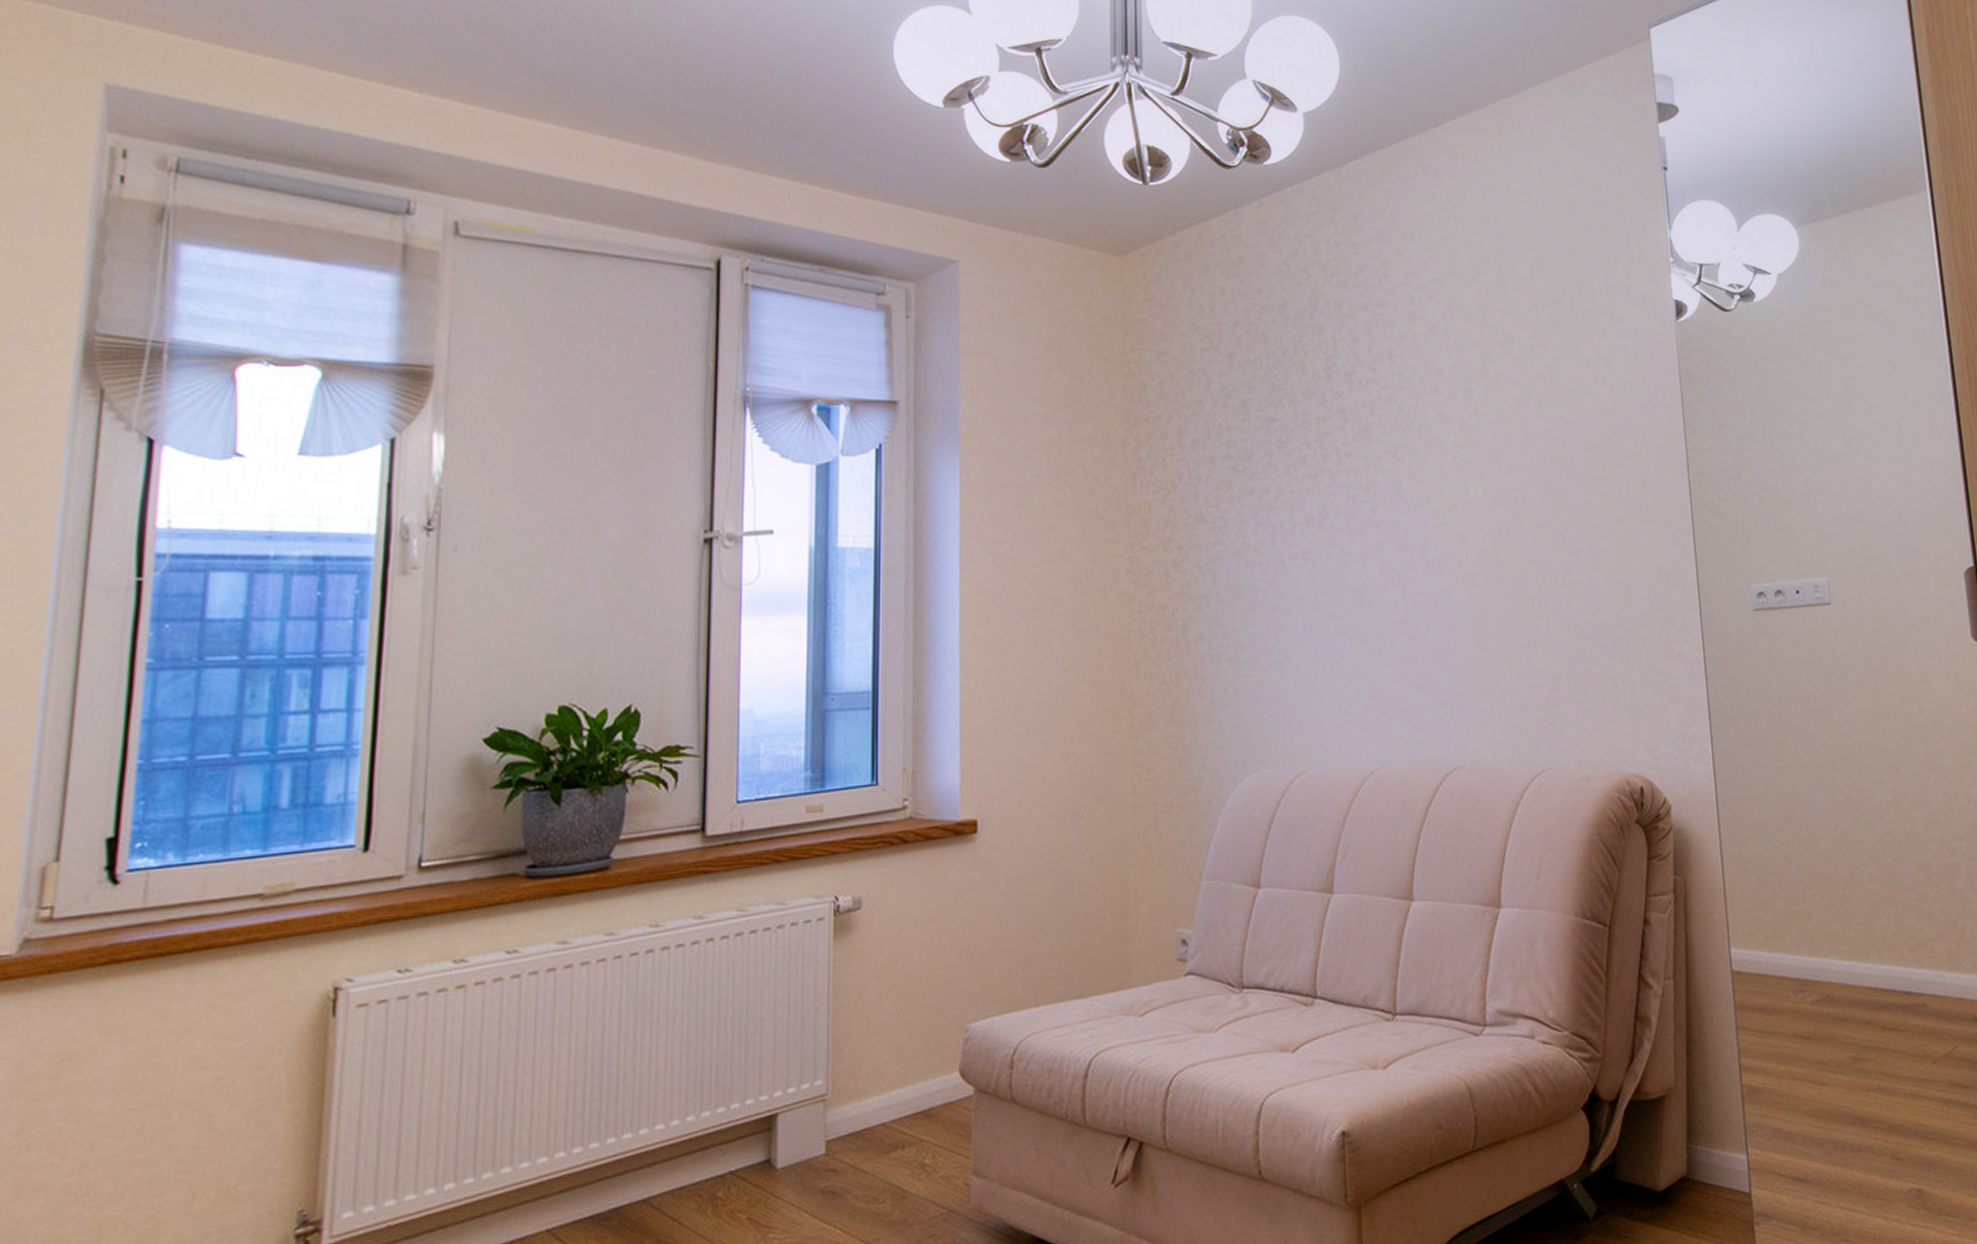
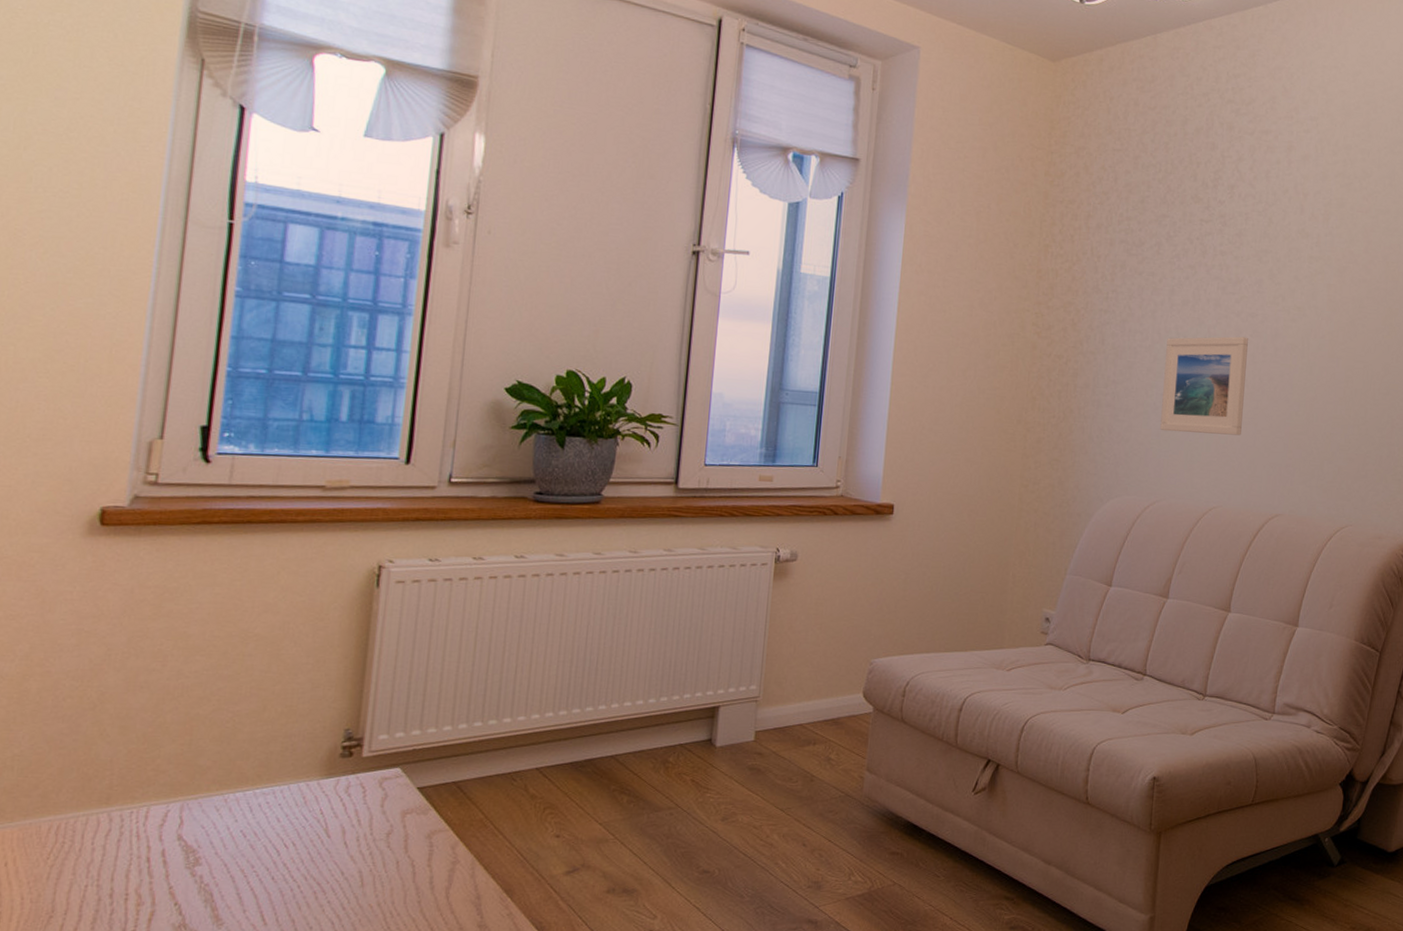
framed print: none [1293,552,1398,682] -> present [1160,336,1248,436]

